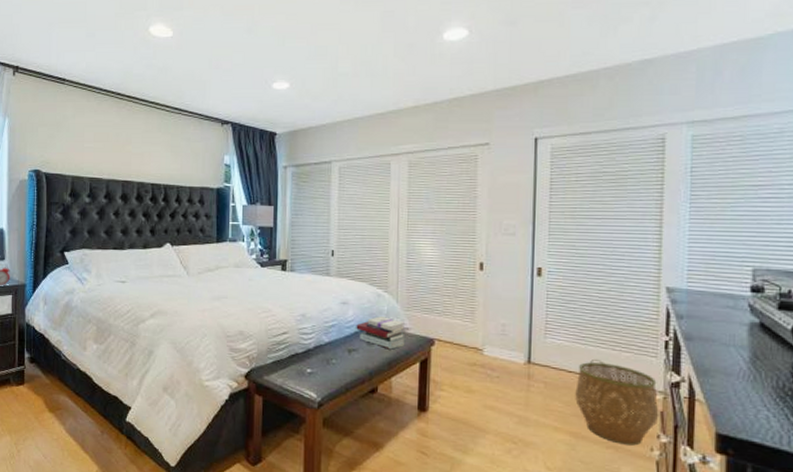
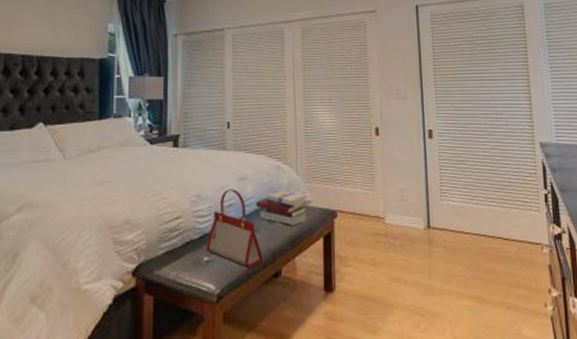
handbag: none [309,311,360,383] -> present [206,189,262,269]
basket: present [575,358,659,446] -> none [473,217,548,304]

